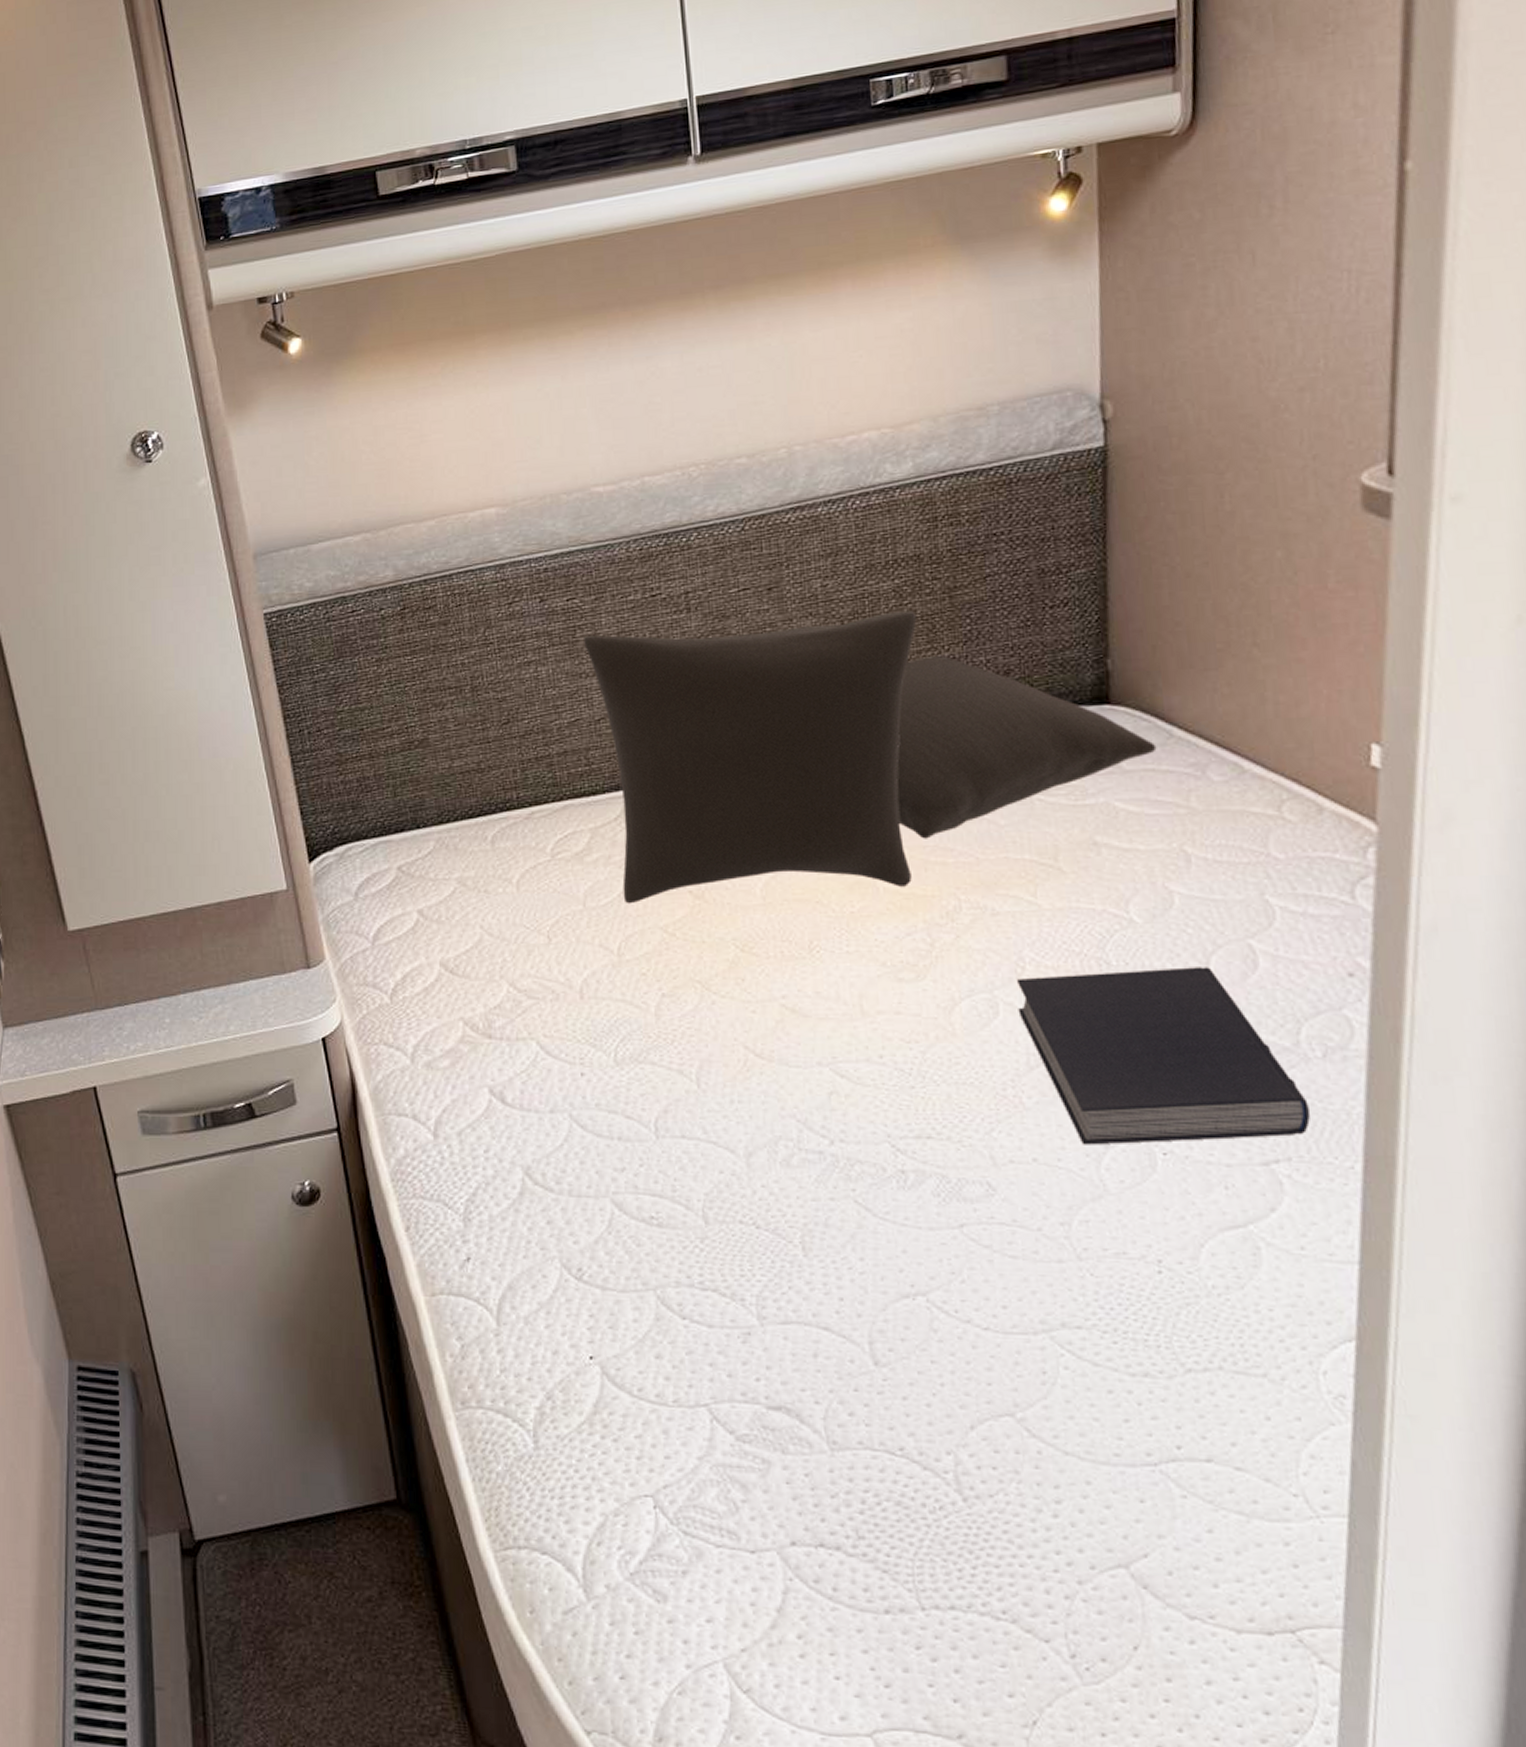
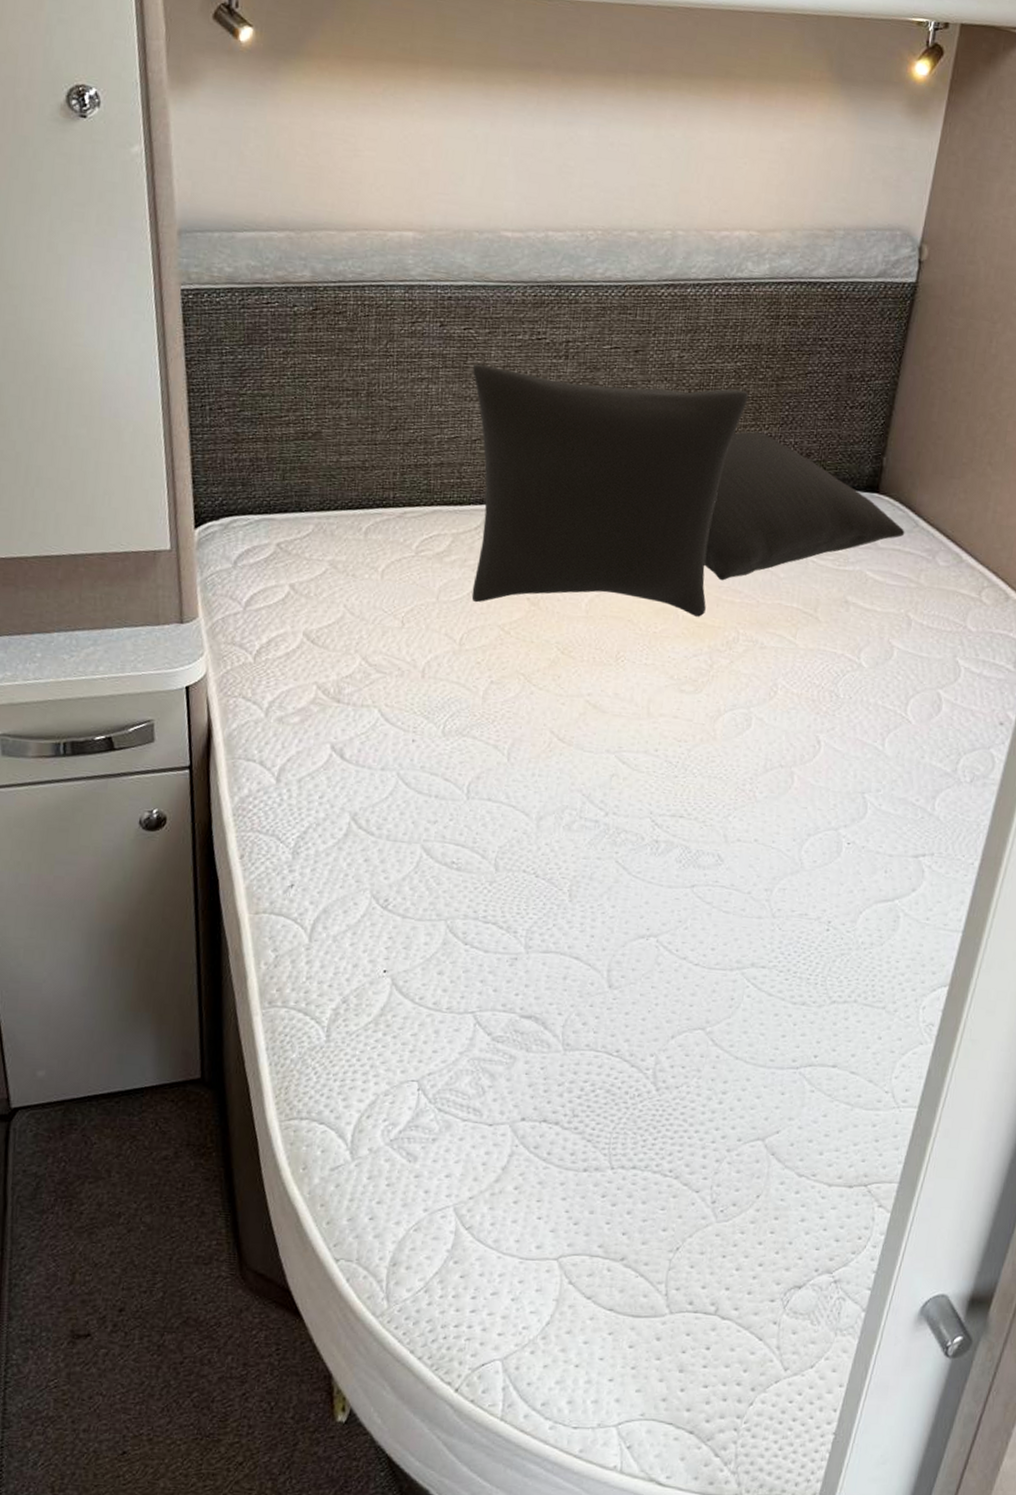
book: present [1017,967,1311,1145] -> none [765,700,954,838]

